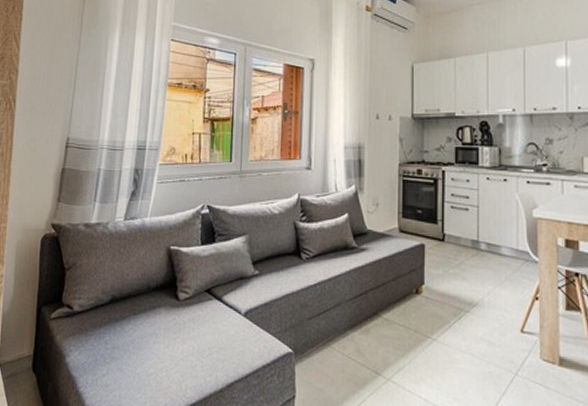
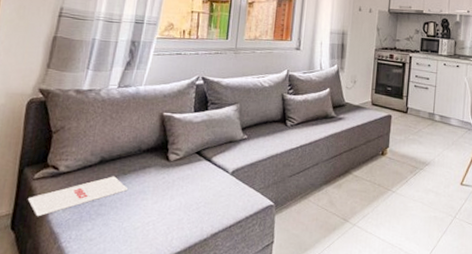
magazine: none [46,316,139,359] -> present [27,176,127,217]

